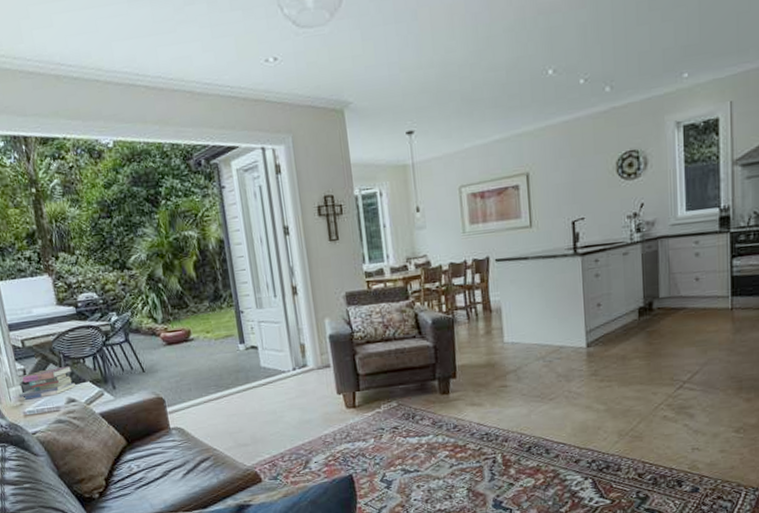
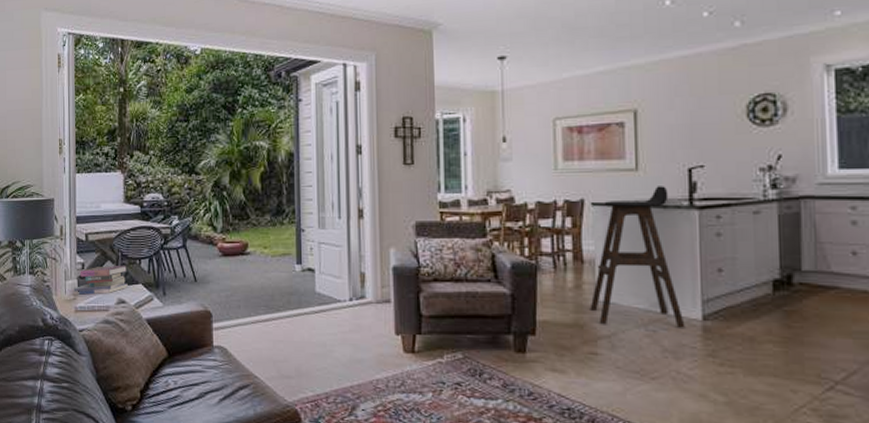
bar stool: none [499,238,574,362] -> present [590,186,685,328]

